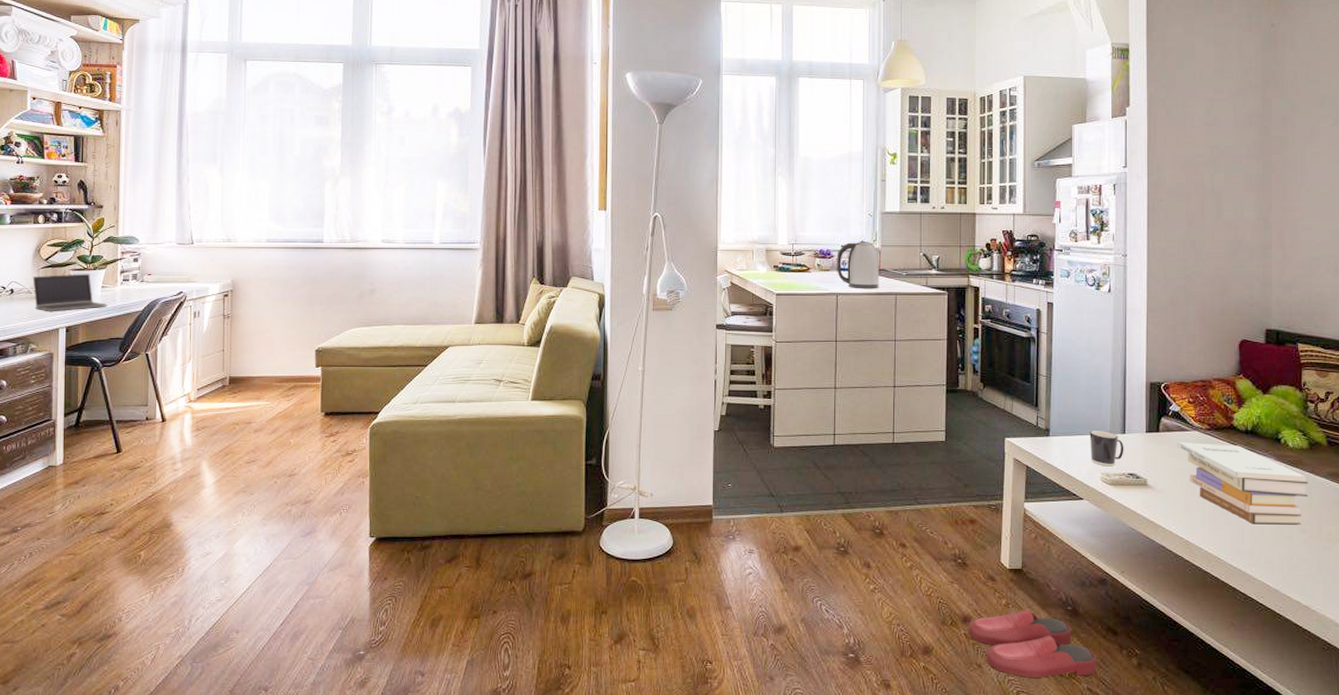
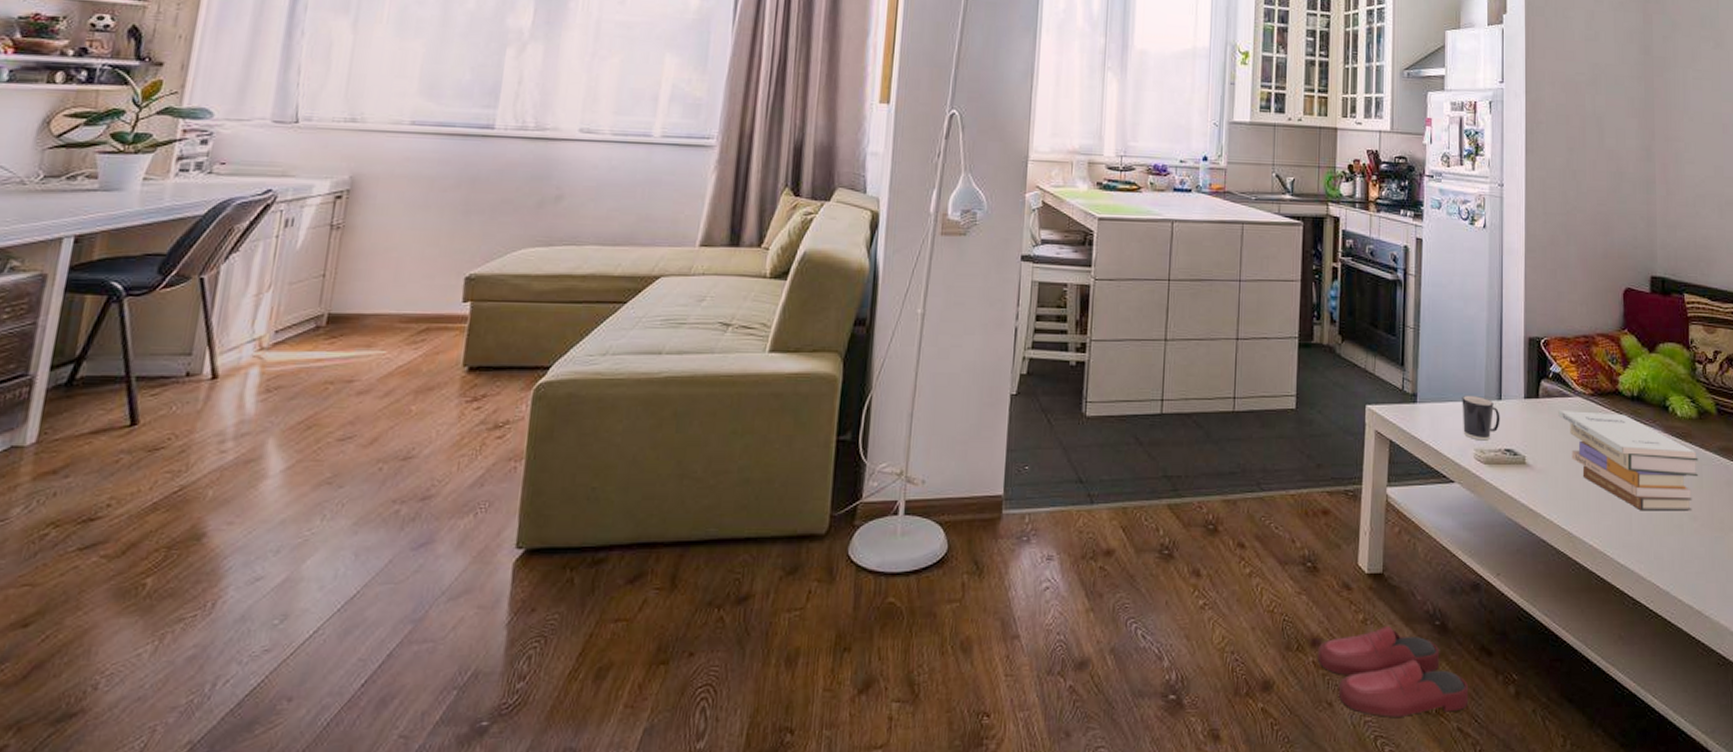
laptop computer: present [32,273,108,311] -> none [28,158,149,212]
kettle: present [837,241,879,289] -> none [1173,156,1225,216]

